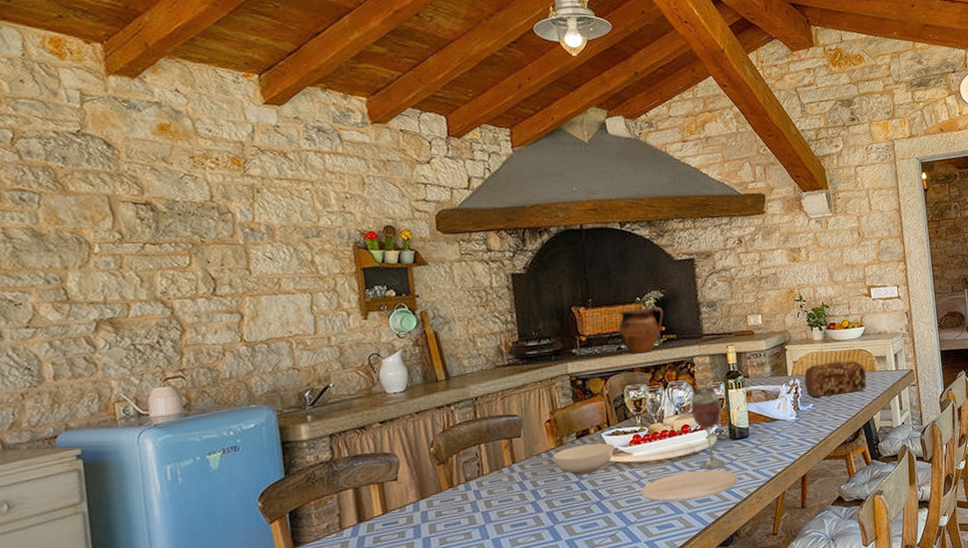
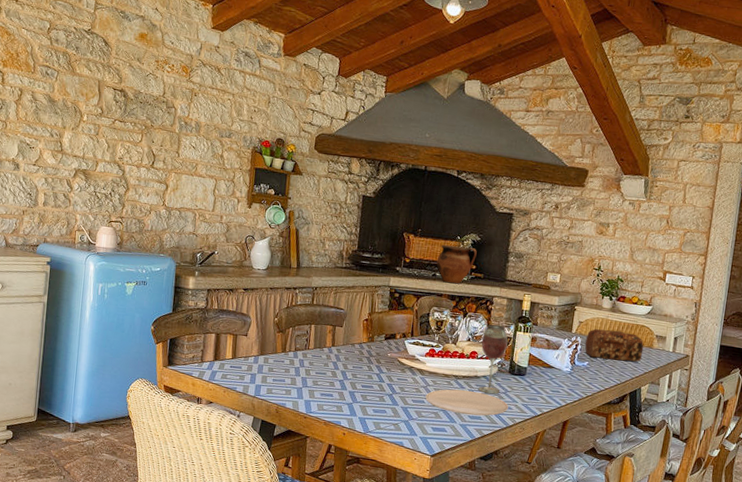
bowl: present [552,443,615,476] -> none [363,345,413,371]

